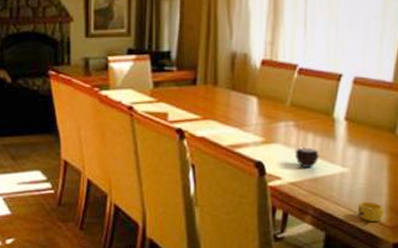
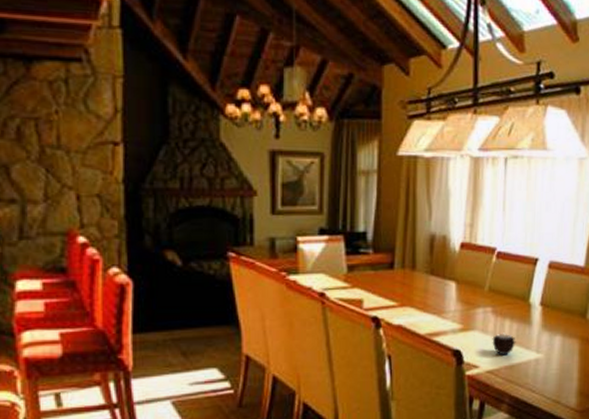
cup: present [357,202,384,221] -> none [550,387,575,407]

